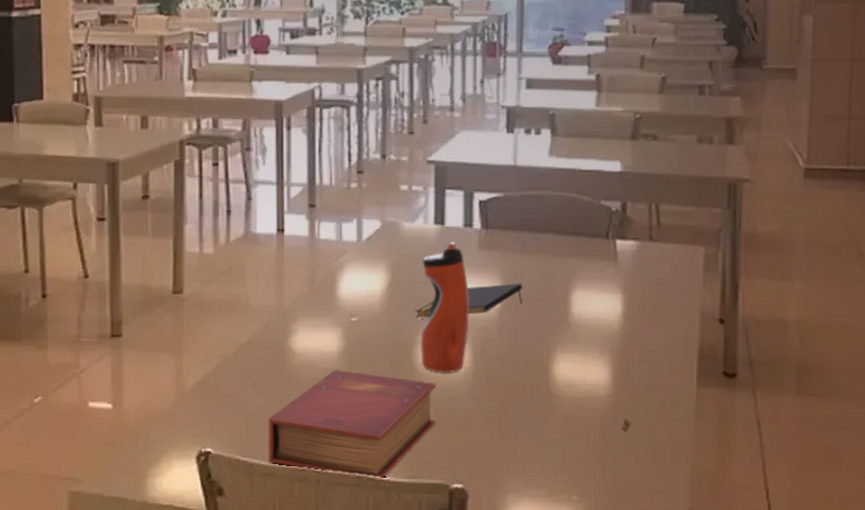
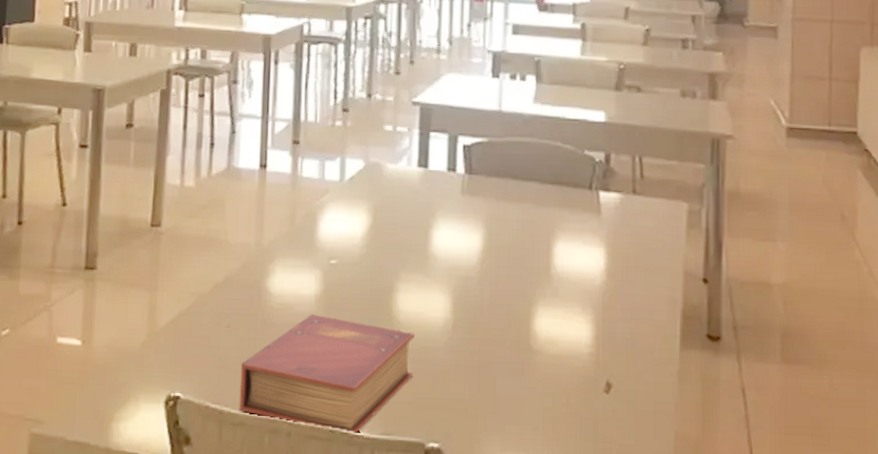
notepad: present [415,283,523,318] -> none [395,231,505,263]
water bottle: present [420,242,469,373] -> none [399,186,451,323]

